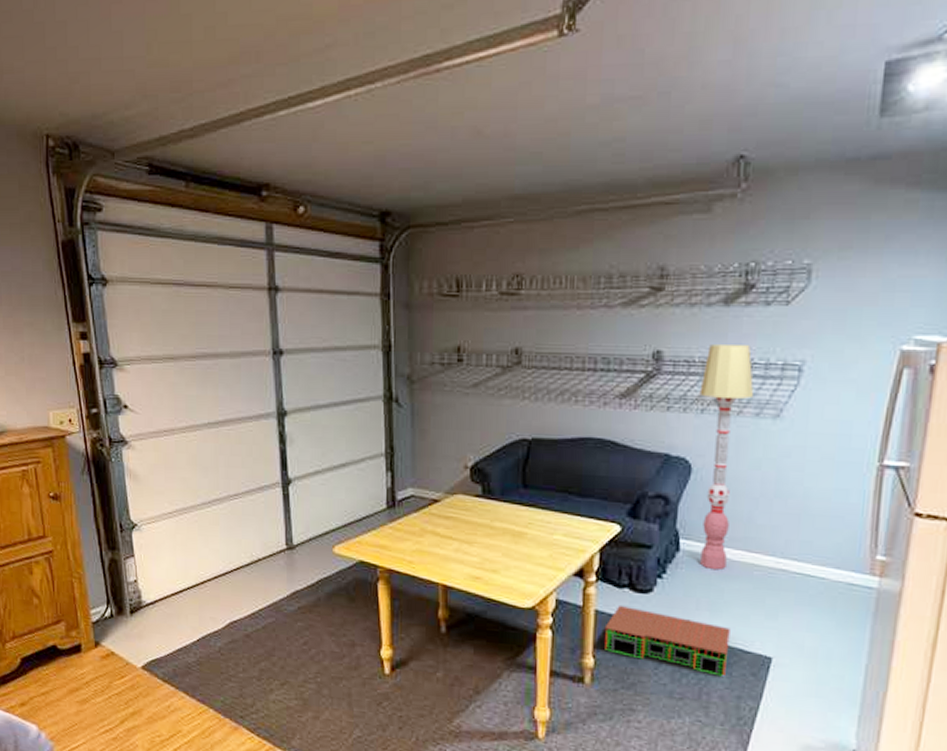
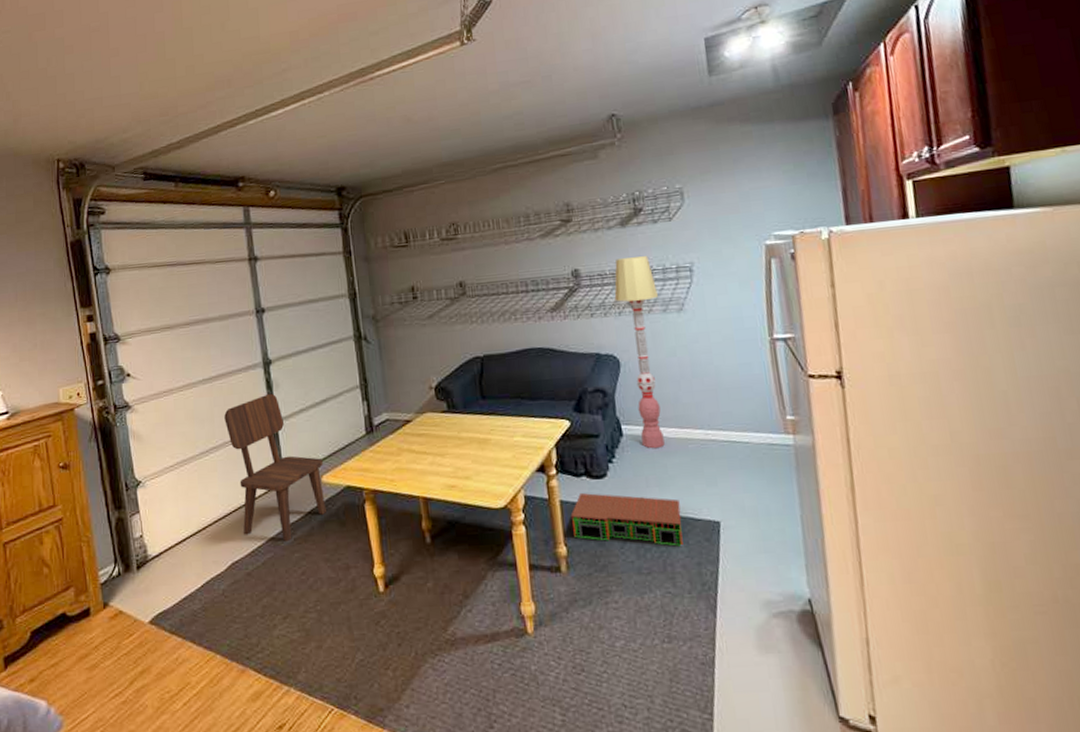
dining chair: none [230,448,336,610] -> present [224,393,326,542]

